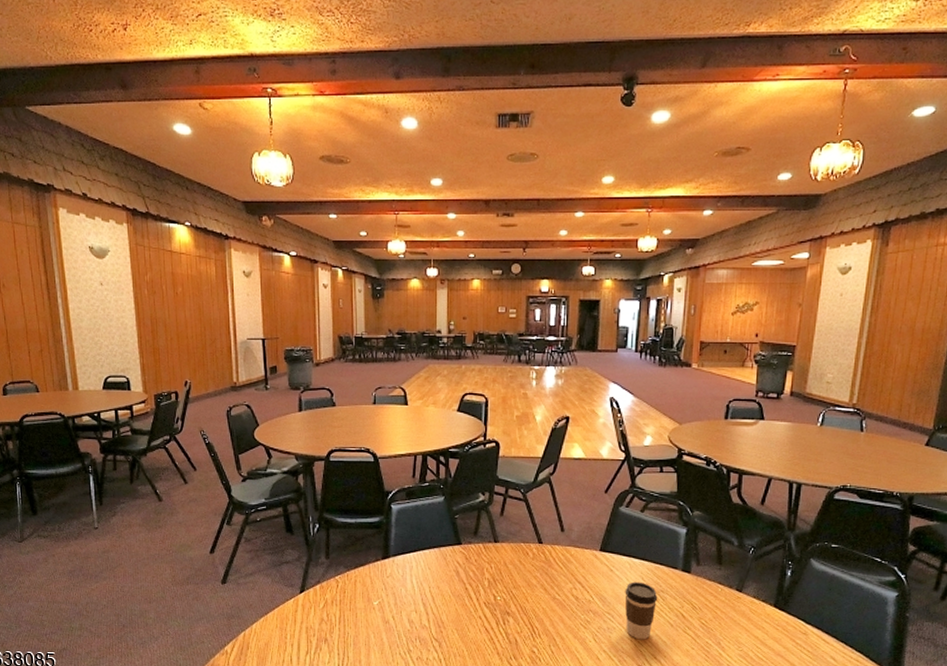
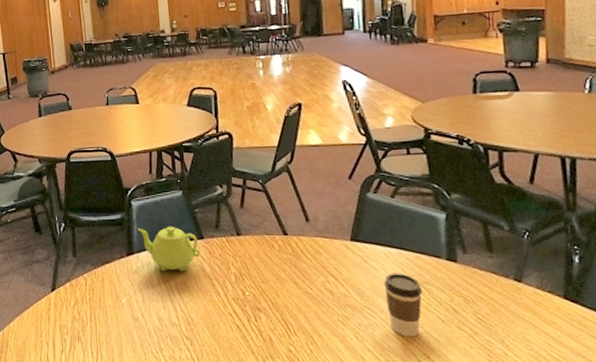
teapot: none [395,531,457,576] -> present [137,226,201,272]

